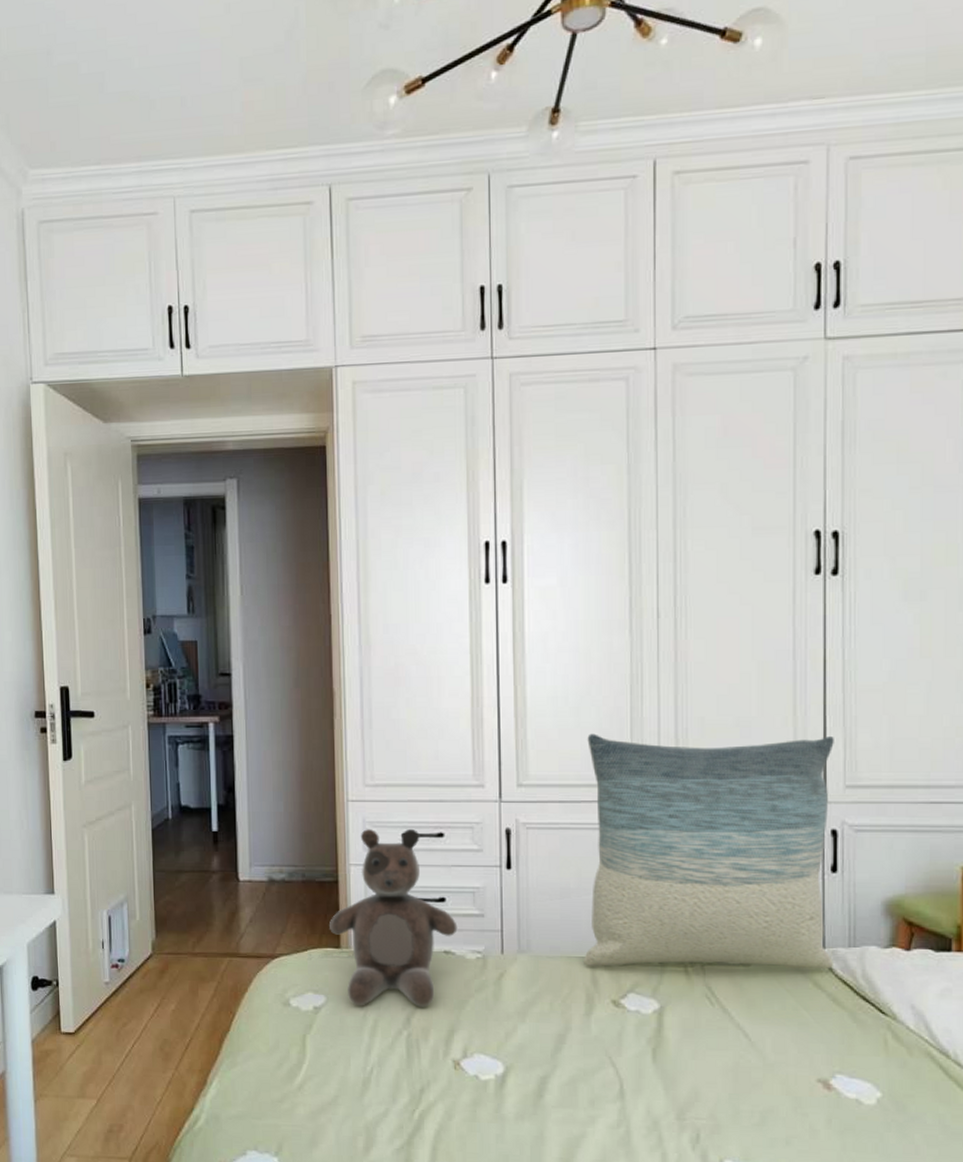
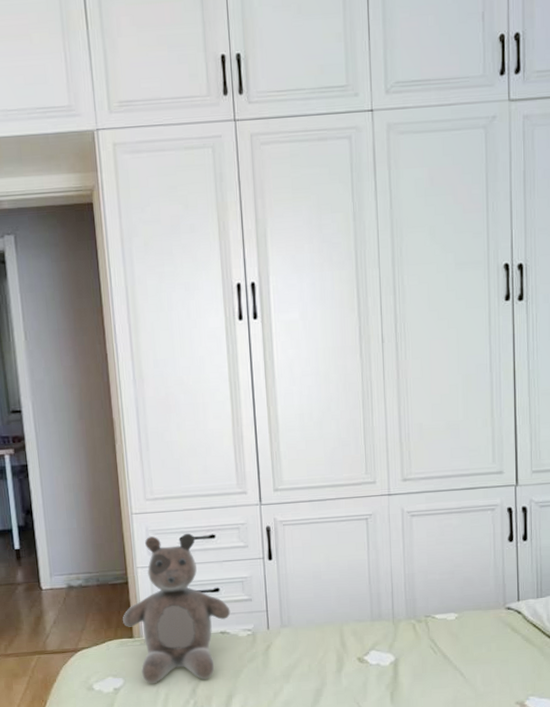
pillow: present [584,733,834,970] -> none [329,432,526,632]

